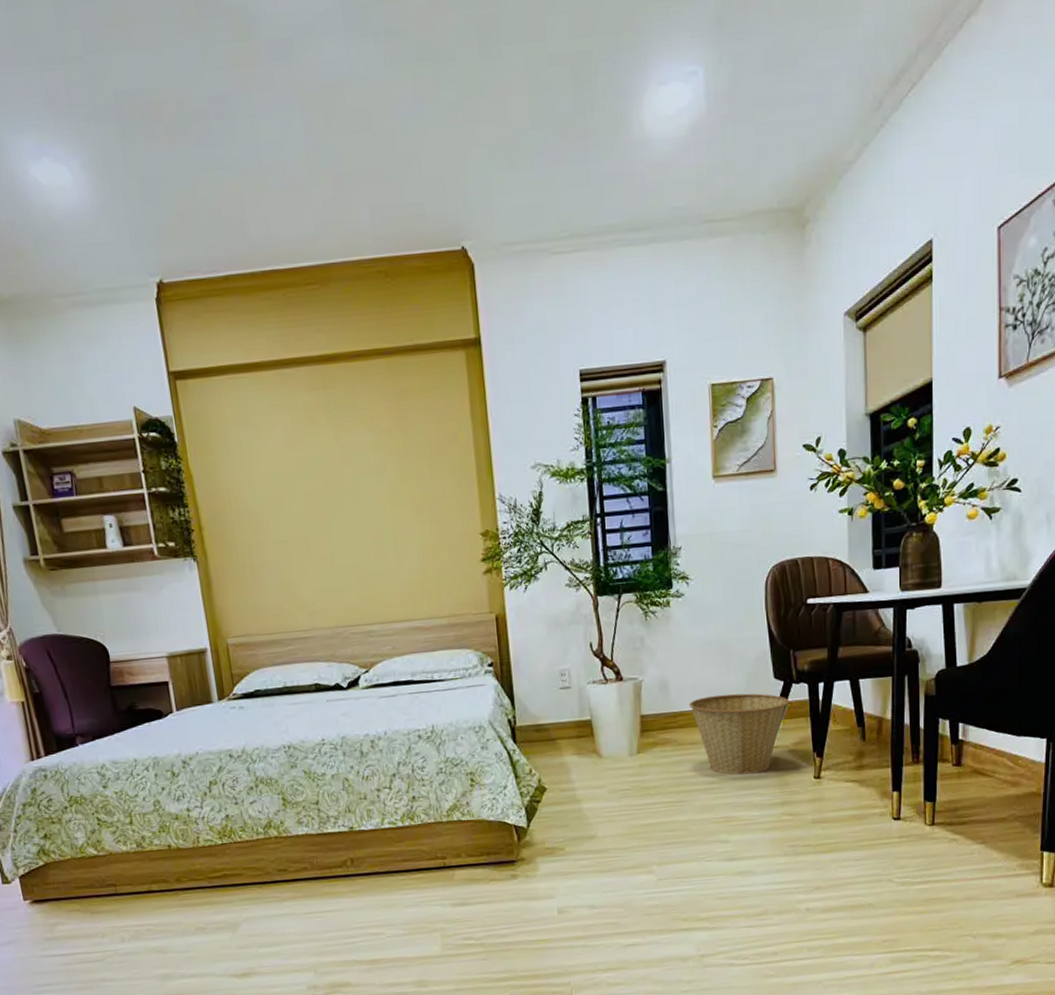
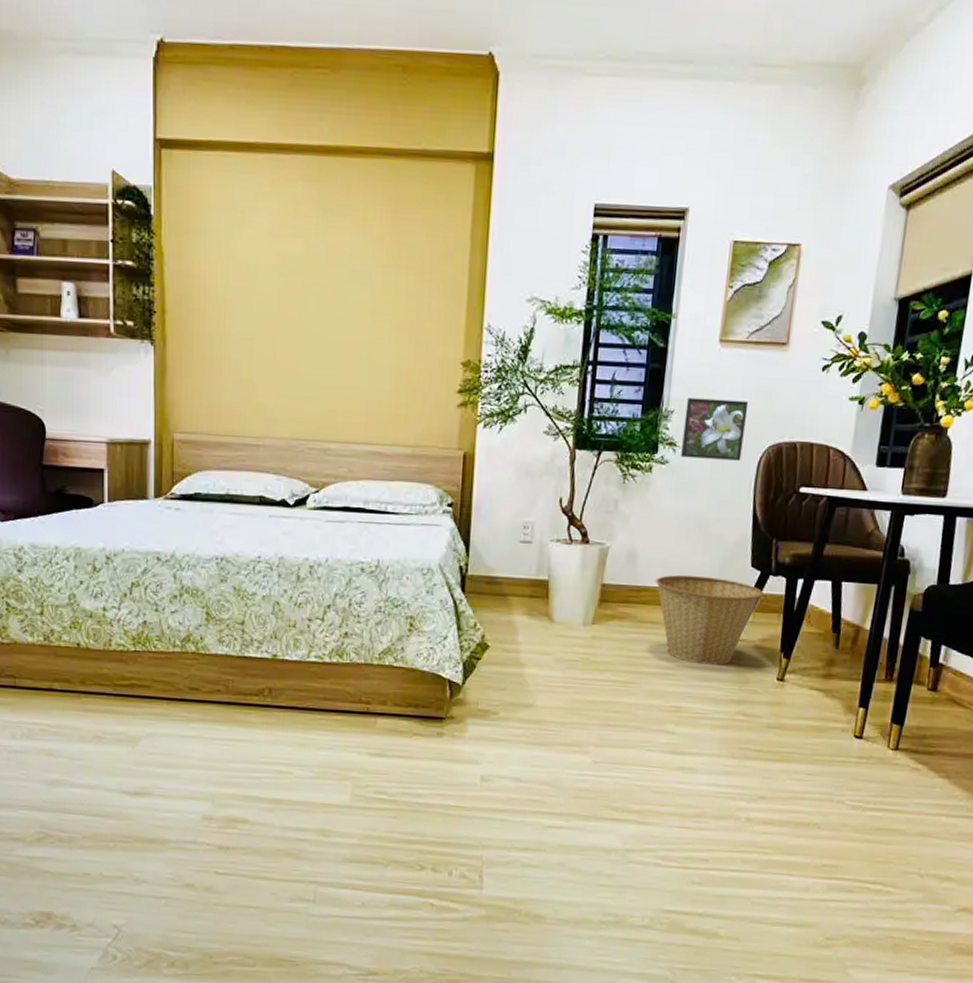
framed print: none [691,528,750,589] -> present [681,397,749,461]

